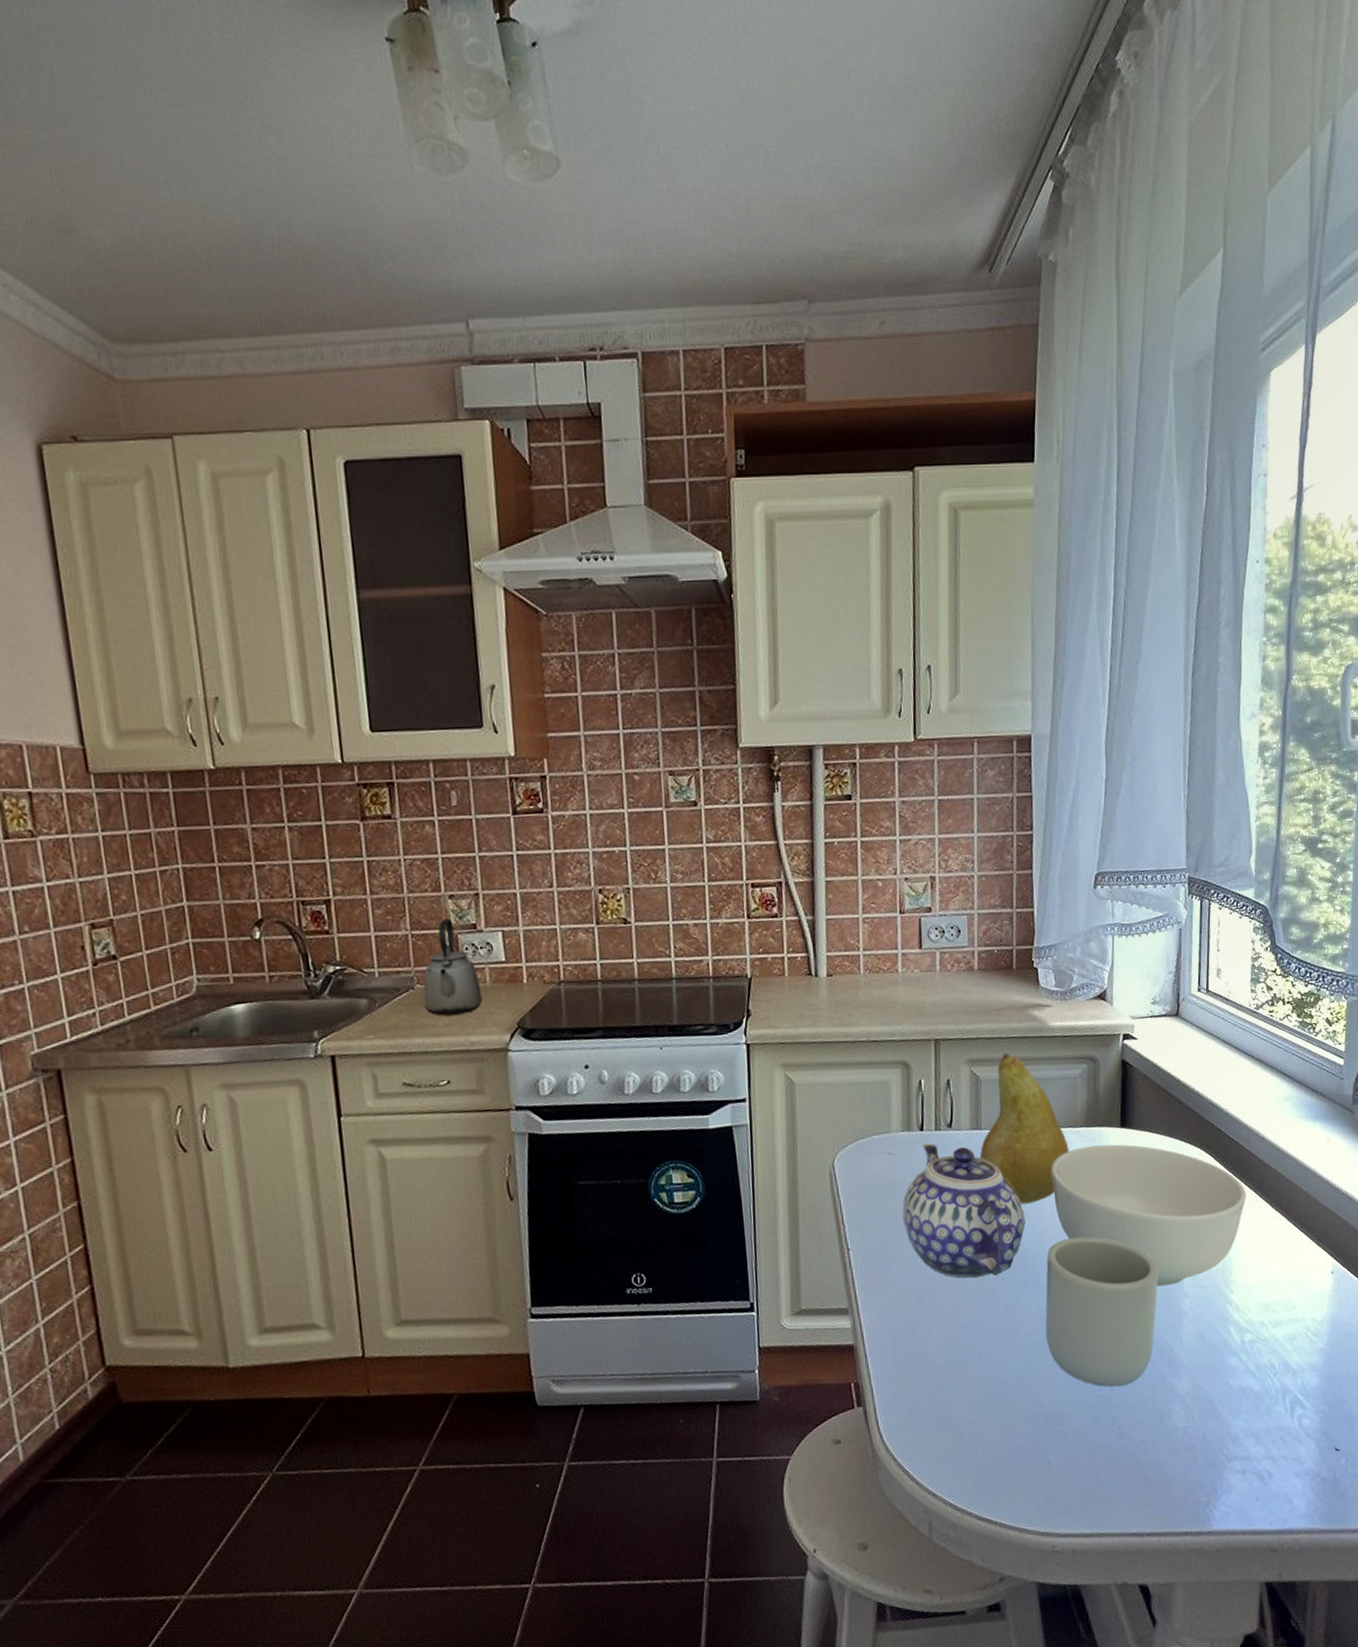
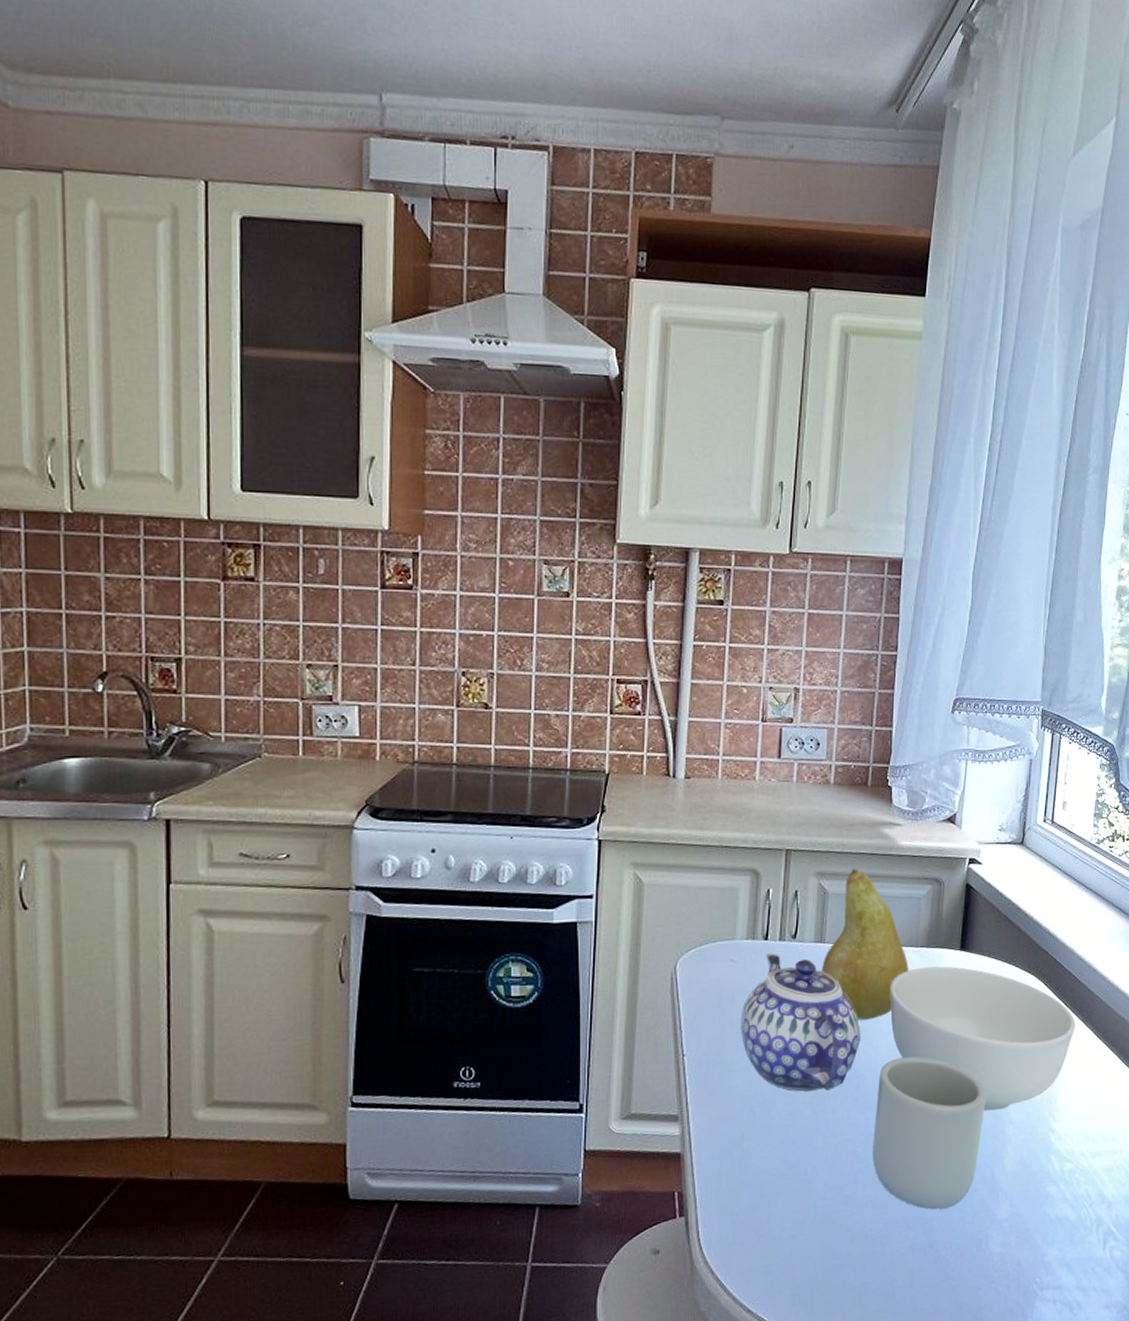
kettle: present [423,918,483,1017] -> none [269,687,332,789]

